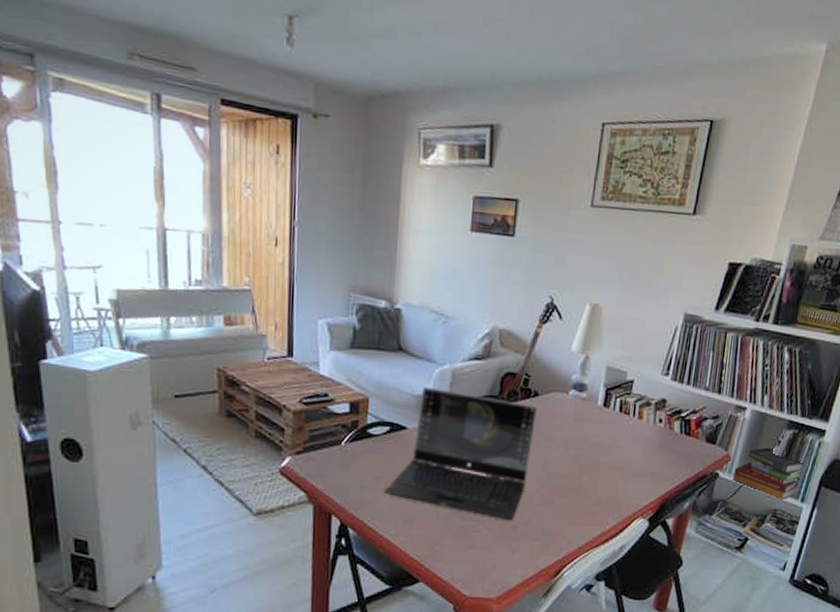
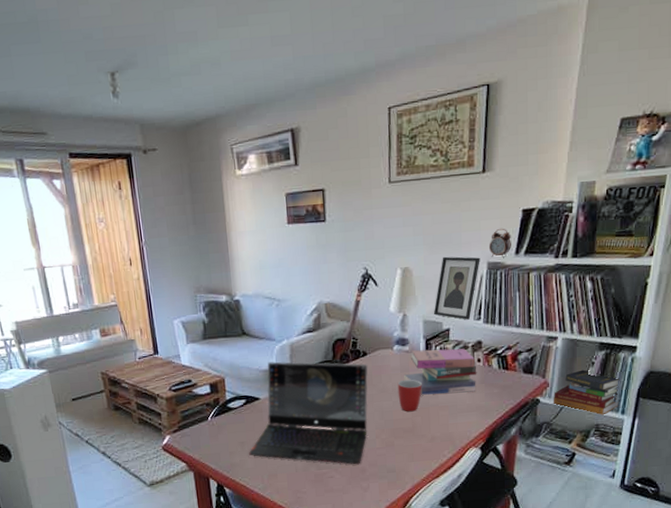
mug: none [566,430,595,468] -> present [397,379,422,412]
books: none [576,399,658,455] -> present [404,348,477,395]
picture frame: none [618,299,678,374] -> present [433,256,480,320]
alarm clock: none [688,278,714,311] -> present [488,228,511,258]

